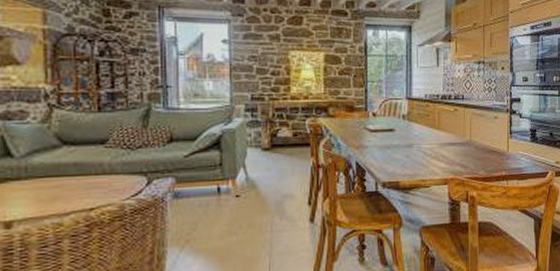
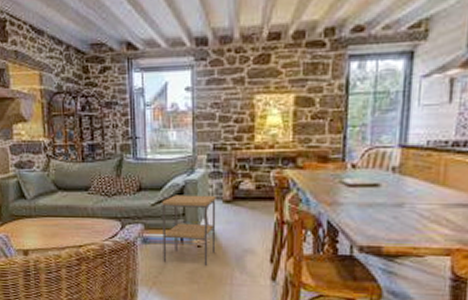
side table: none [197,143,255,217] -> present [162,195,216,266]

